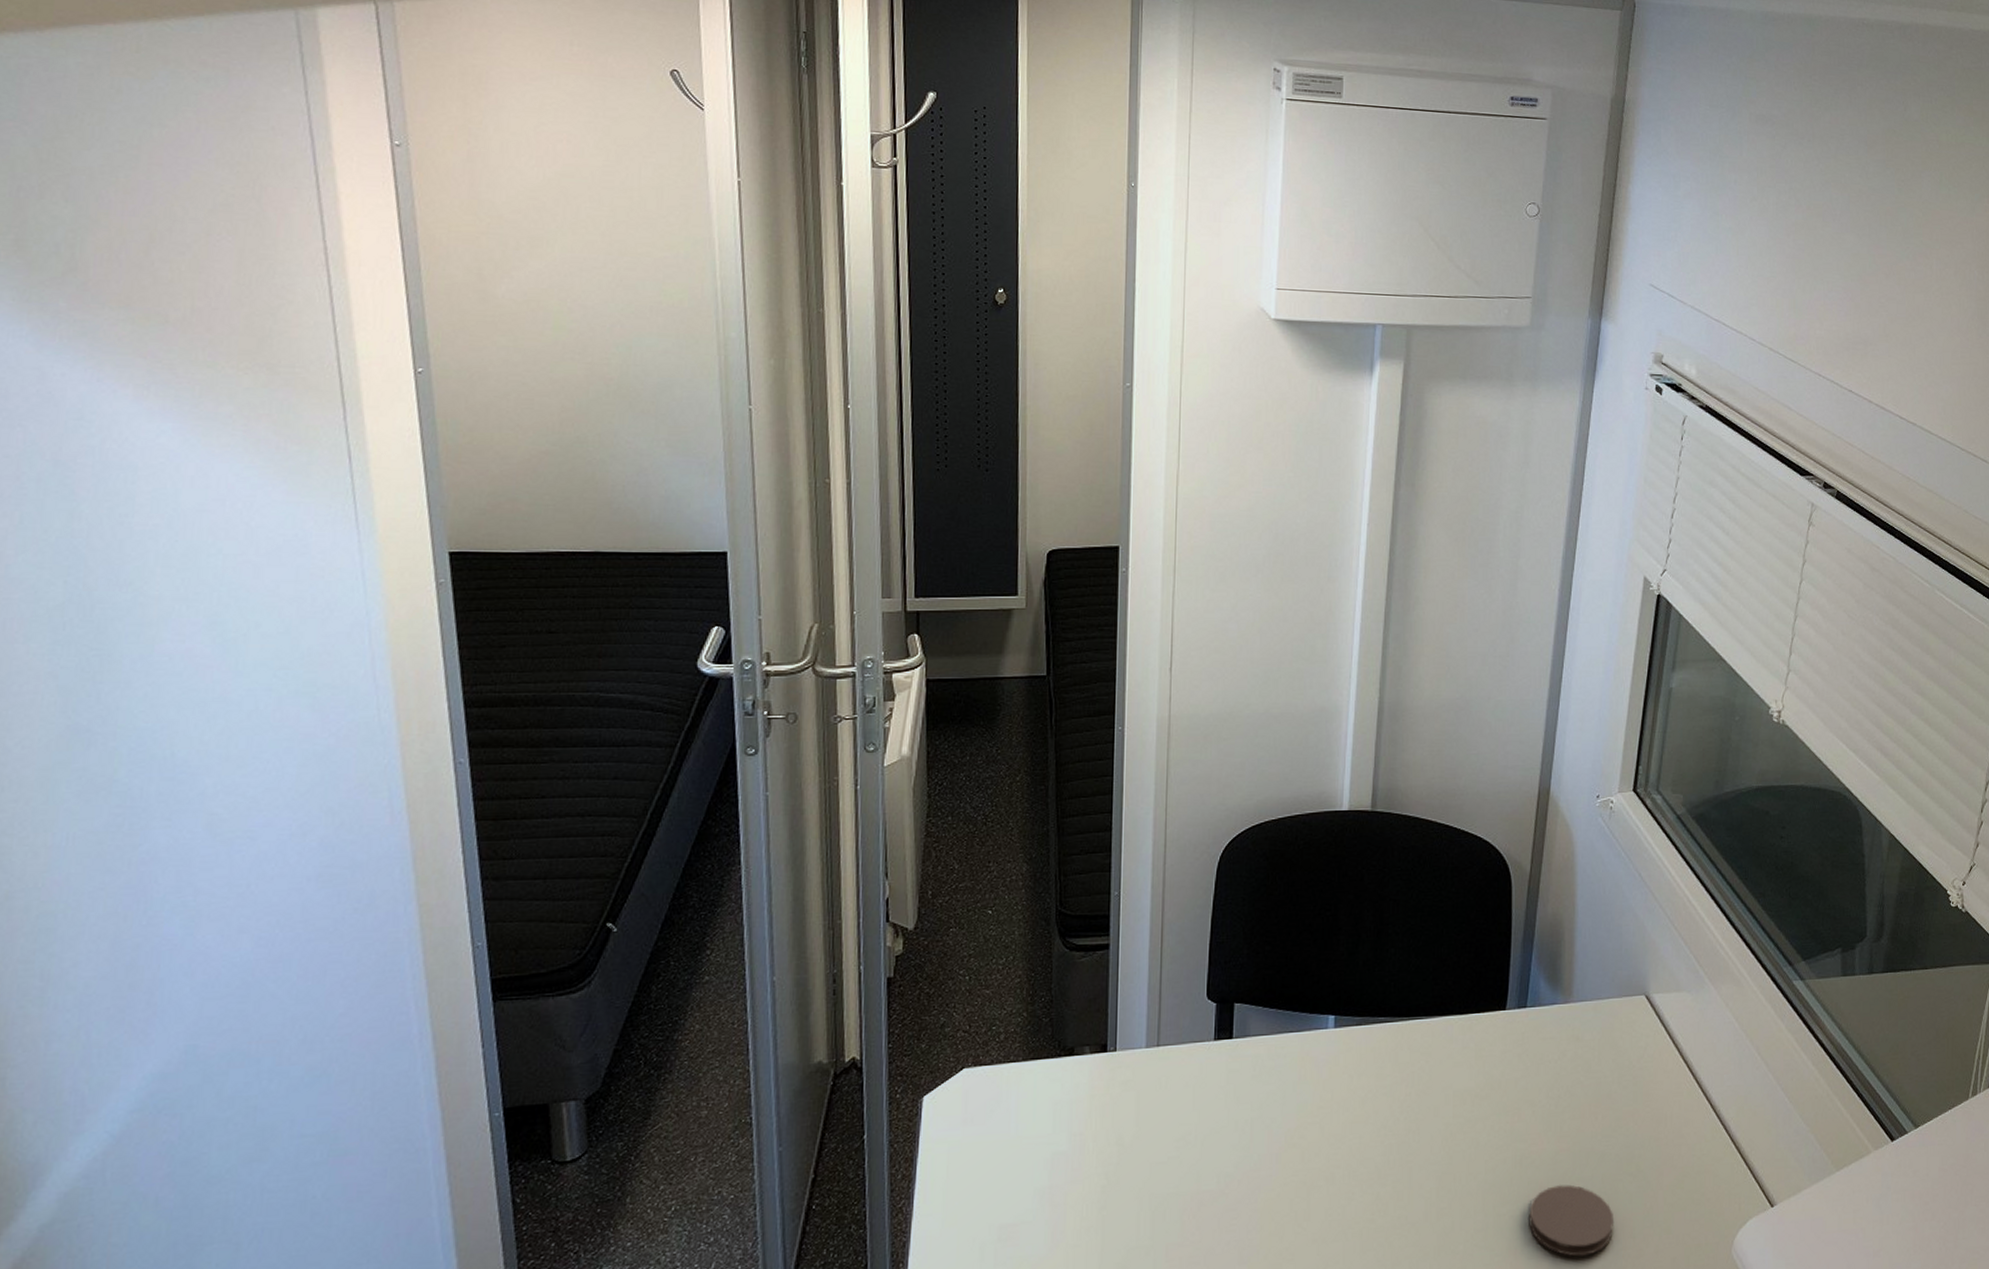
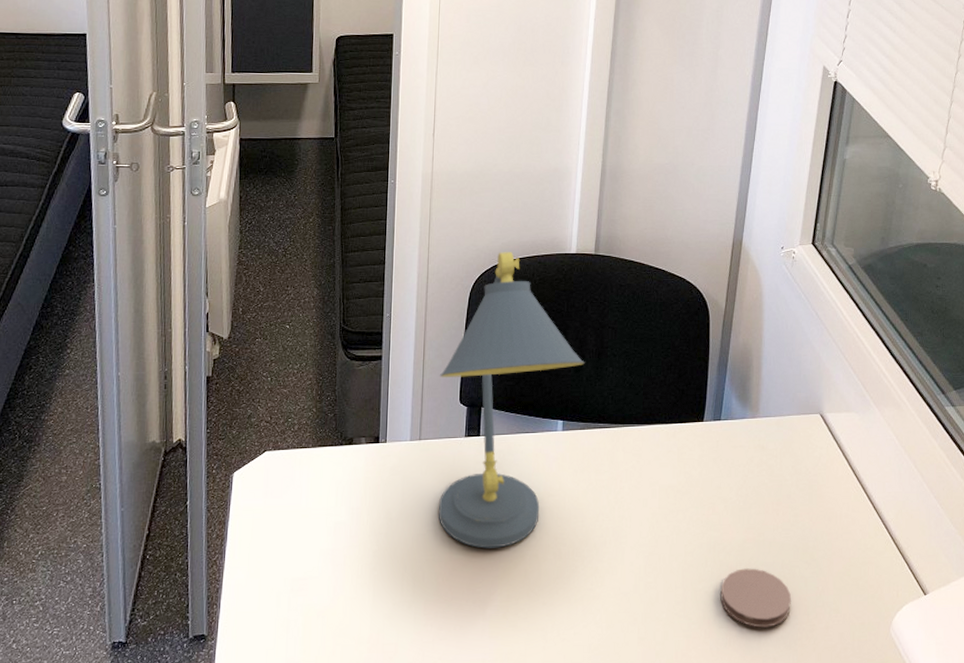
desk lamp: none [1181,811,1361,1177] -> present [438,252,585,549]

